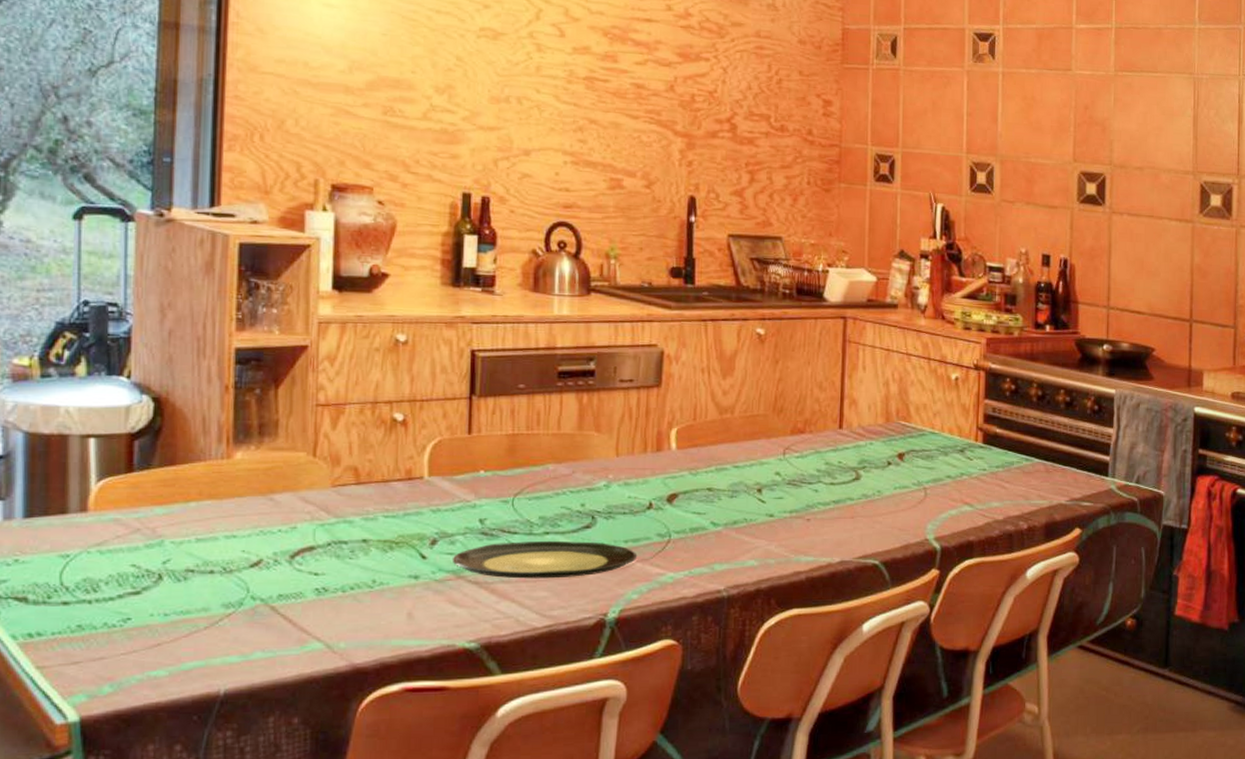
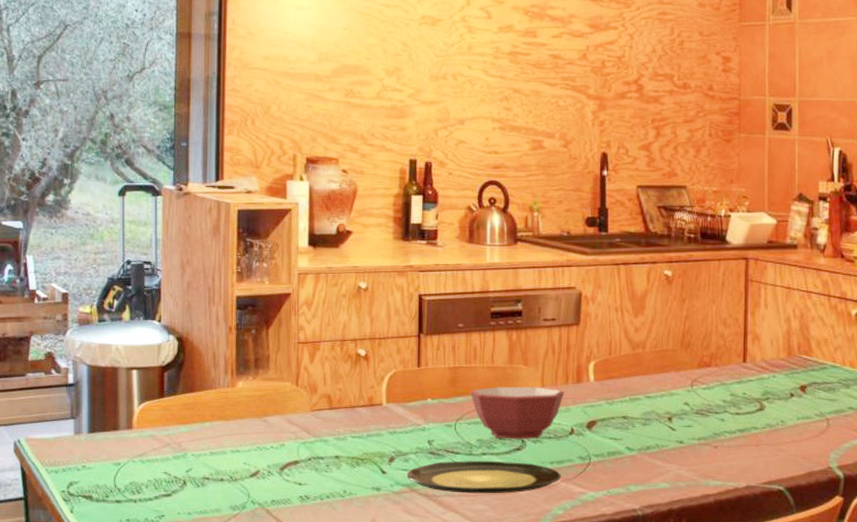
bowl: none [531,456,642,516] -> present [470,386,564,440]

